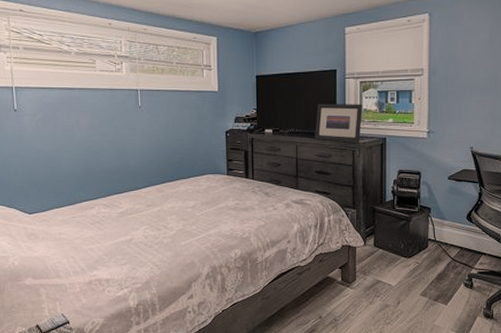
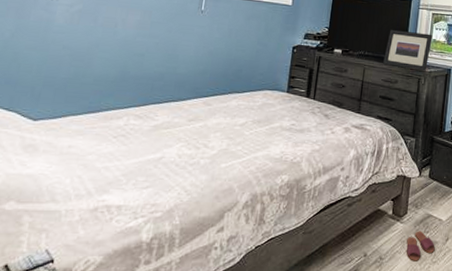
slippers: none [359,295,387,323] -> present [406,231,435,261]

